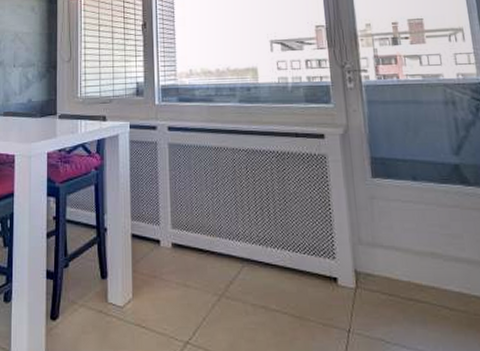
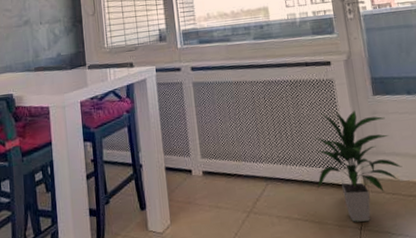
indoor plant: none [301,190,403,324] -> present [315,110,403,222]

